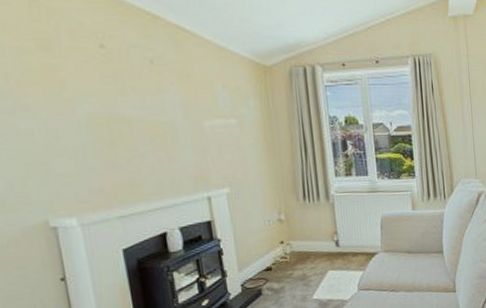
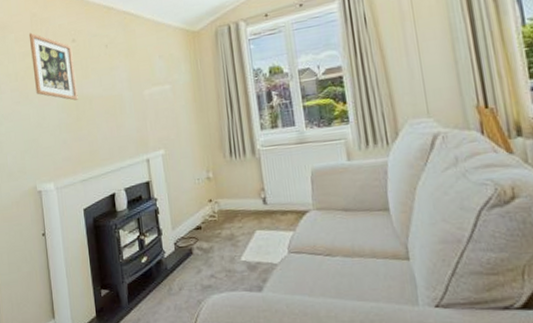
picture frame: none [26,22,111,121] -> present [28,32,78,101]

